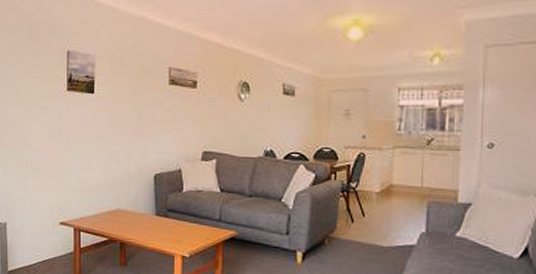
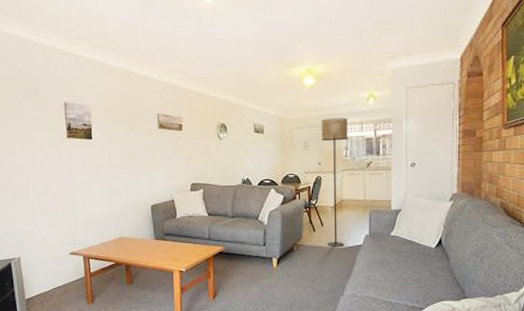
floor lamp: none [367,81,403,246] -> present [321,118,348,248]

